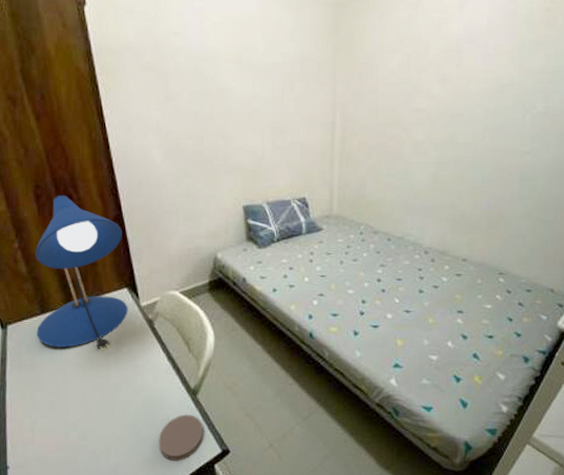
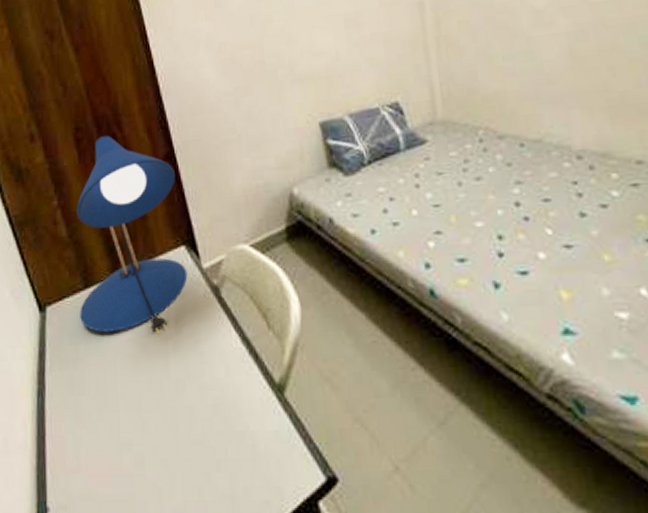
coaster: present [158,415,203,461] -> none [237,423,298,497]

